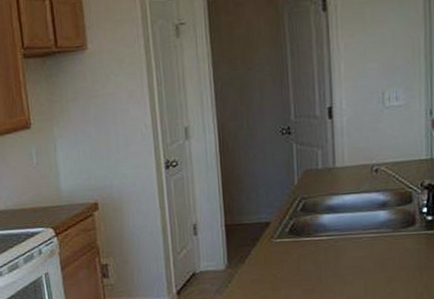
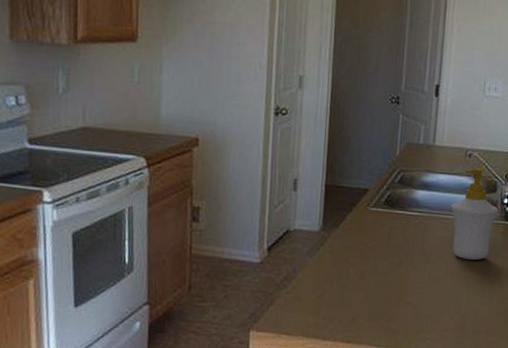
soap bottle: none [362,179,418,276] -> present [451,166,498,261]

